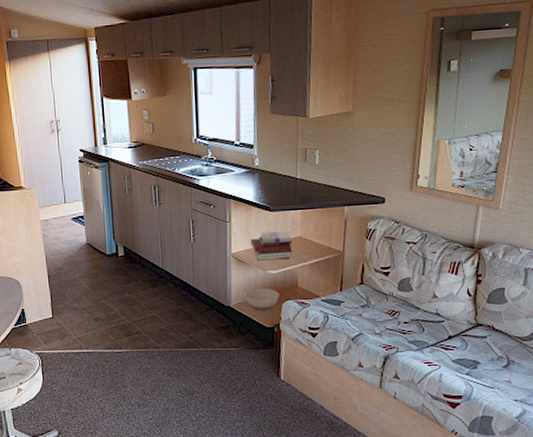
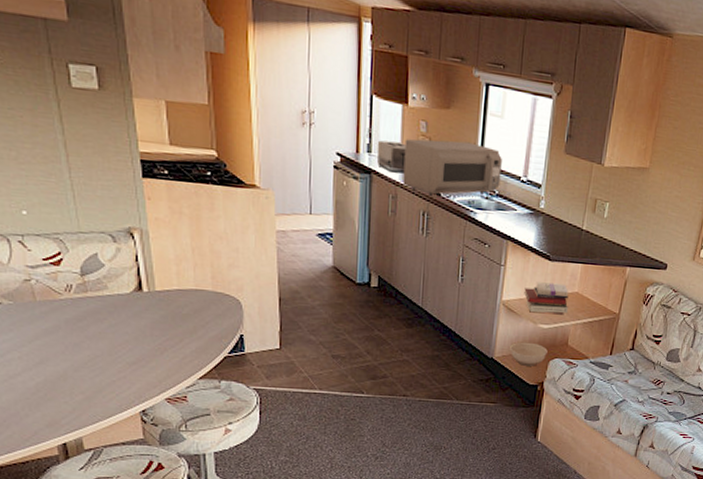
toaster: none [110,131,135,157] -> present [377,140,406,174]
microwave: none [132,120,217,173] -> present [403,139,502,197]

